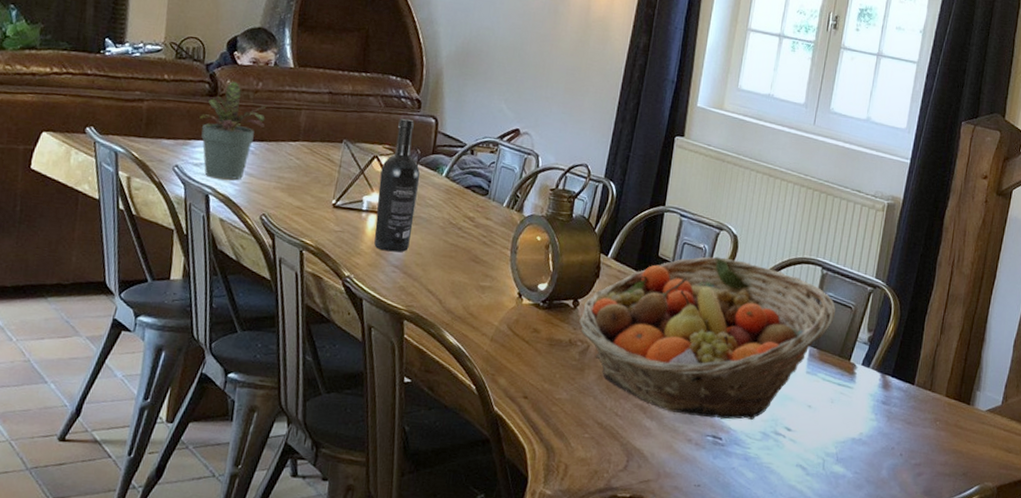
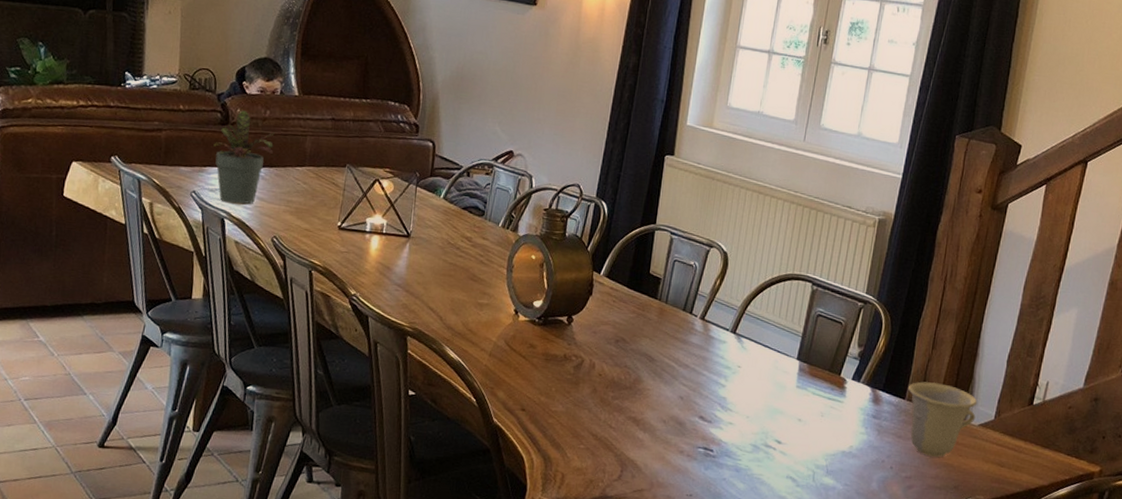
wine bottle: present [374,118,420,253] -> none [377,142,420,272]
fruit basket: present [579,256,836,420] -> none [573,273,827,433]
cup: none [917,367,985,444] -> present [908,381,978,458]

